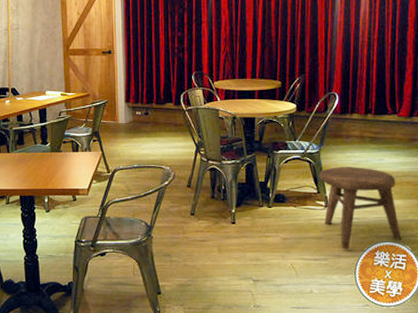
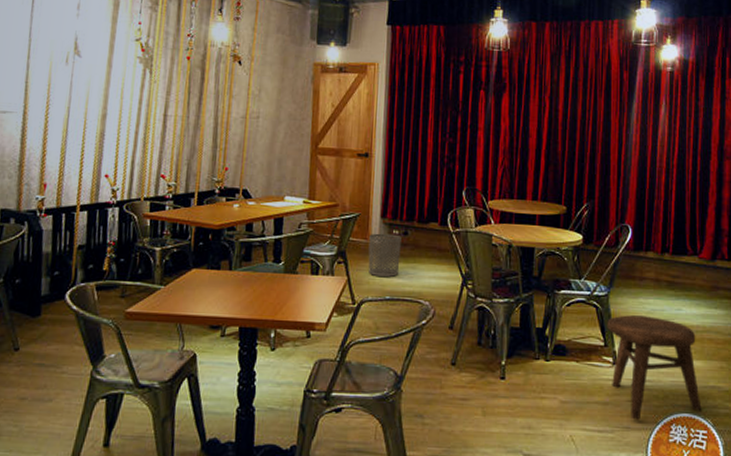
waste bin: none [117,115,144,150] -> present [368,233,401,278]

